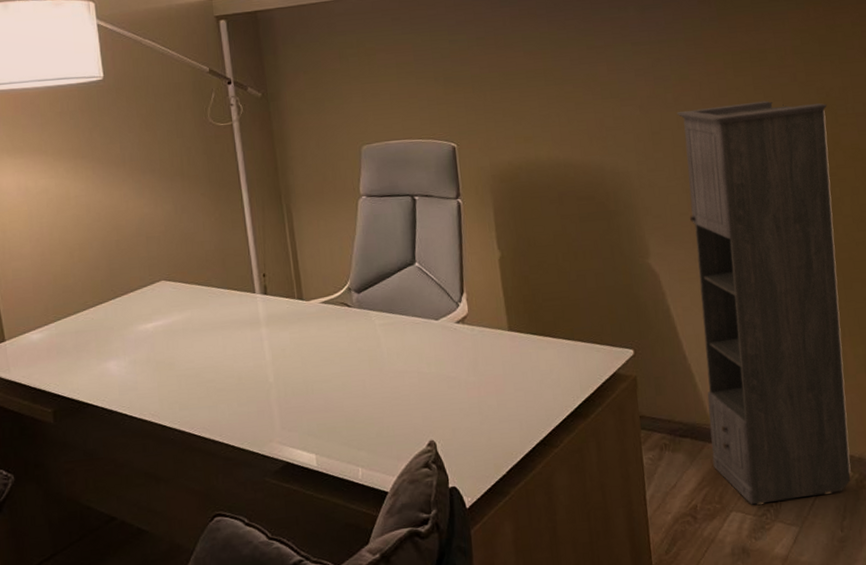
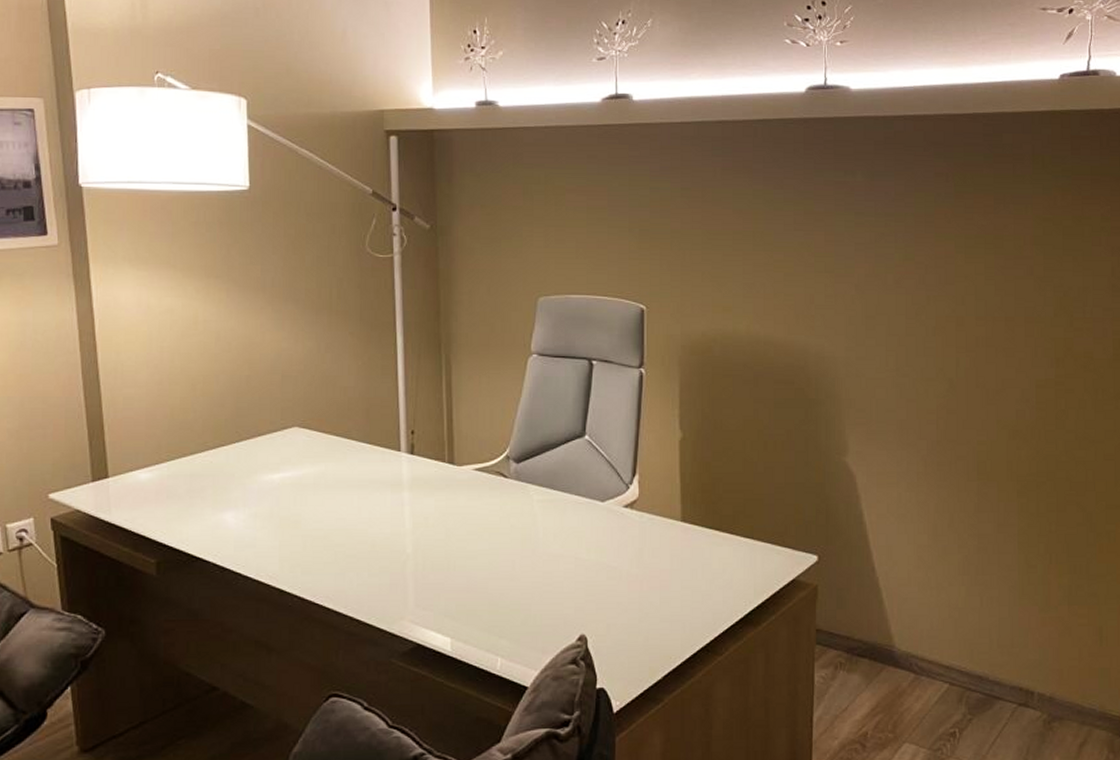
storage cabinet: present [677,100,851,505] -> none [891,293,1063,738]

